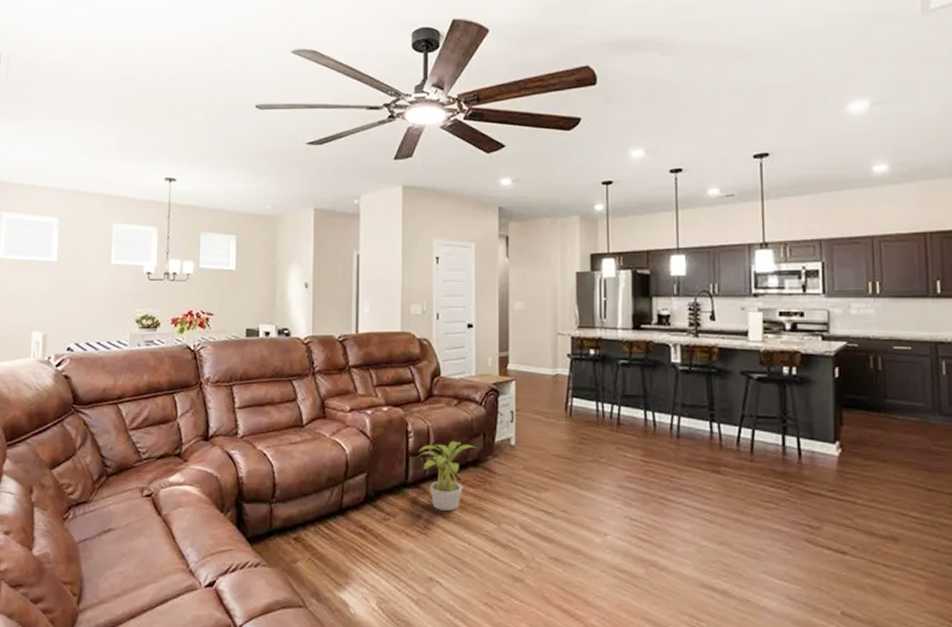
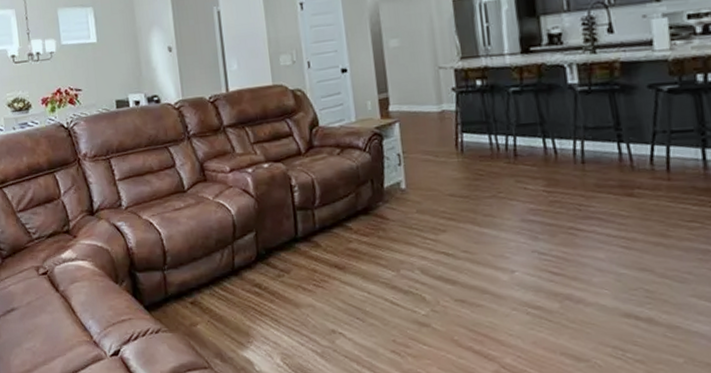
potted plant: present [417,441,477,511] -> none [305,190,366,262]

